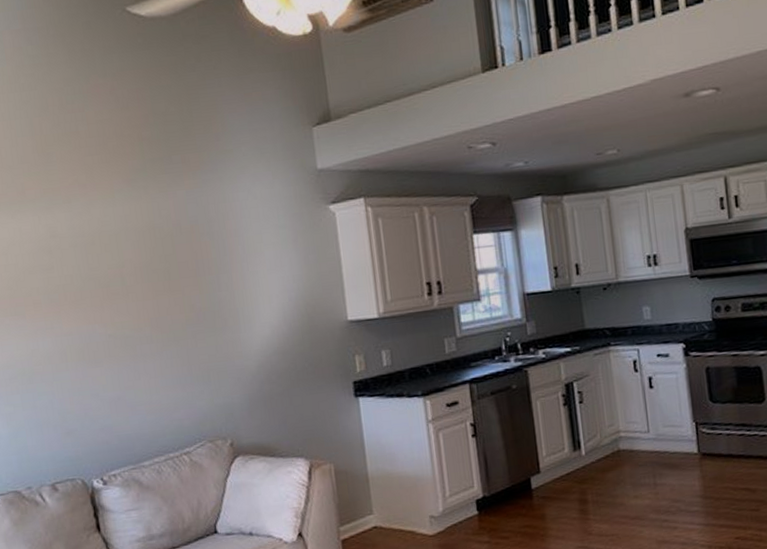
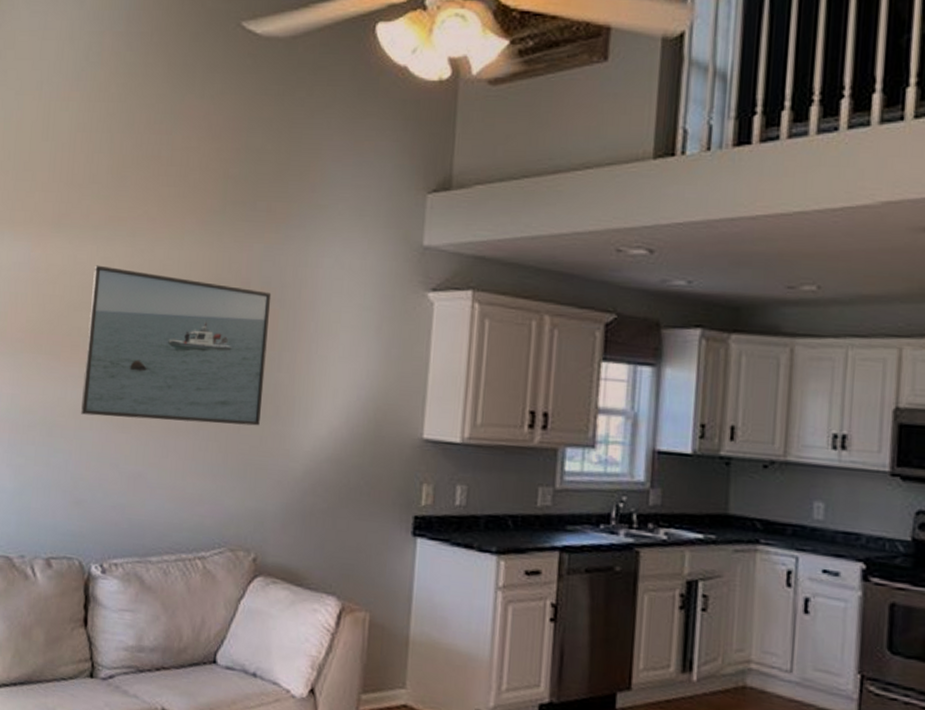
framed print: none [39,228,213,360] -> present [80,265,272,426]

